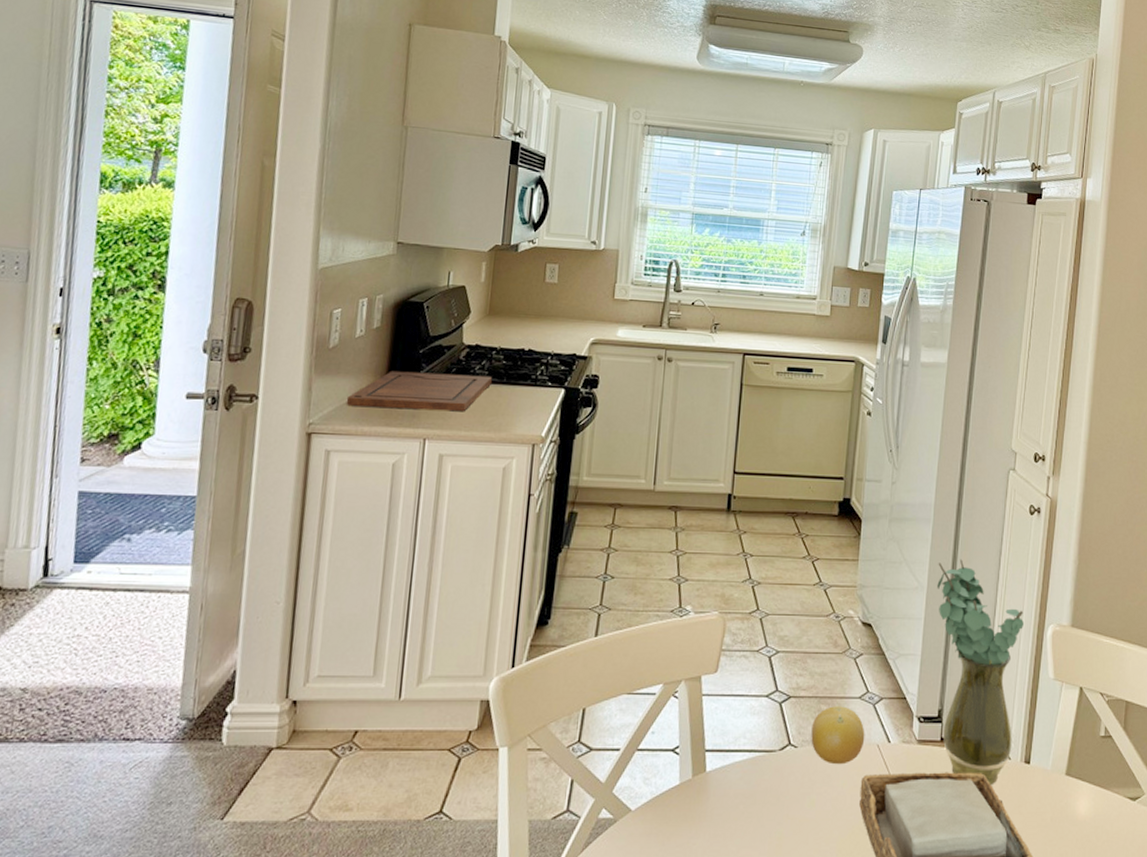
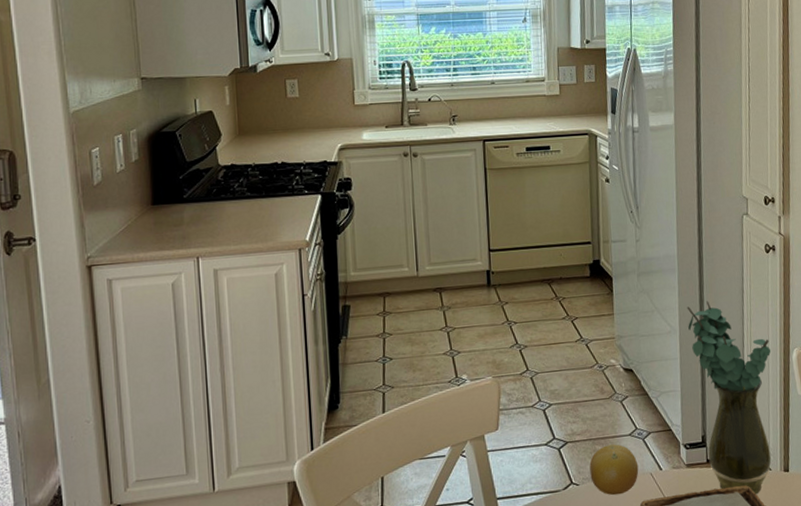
cutting board: present [346,370,492,411] -> none [118,192,252,236]

